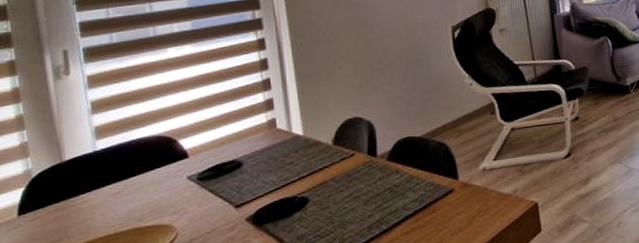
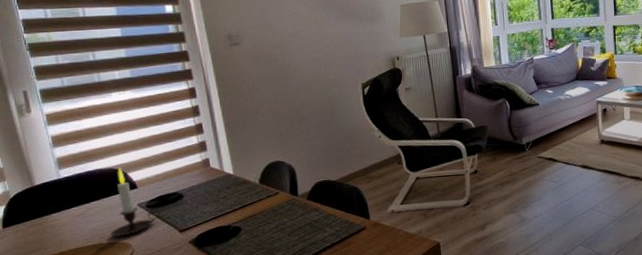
candle: none [151,134,214,218] -> present [110,167,161,237]

